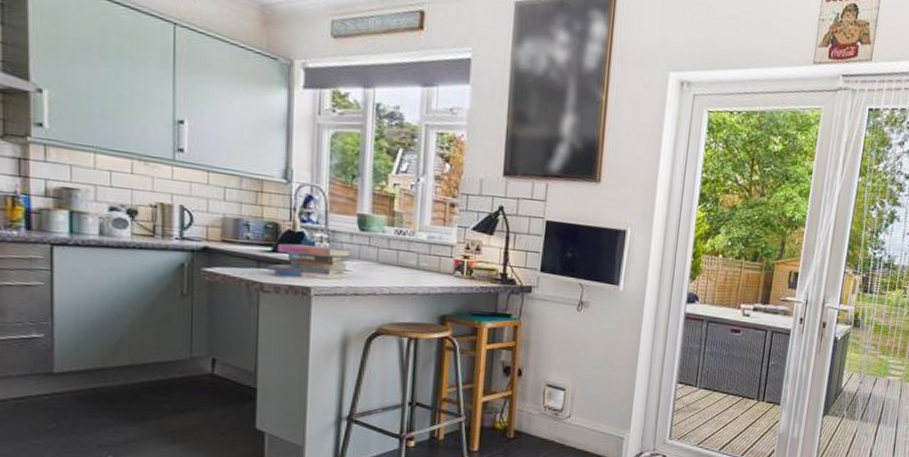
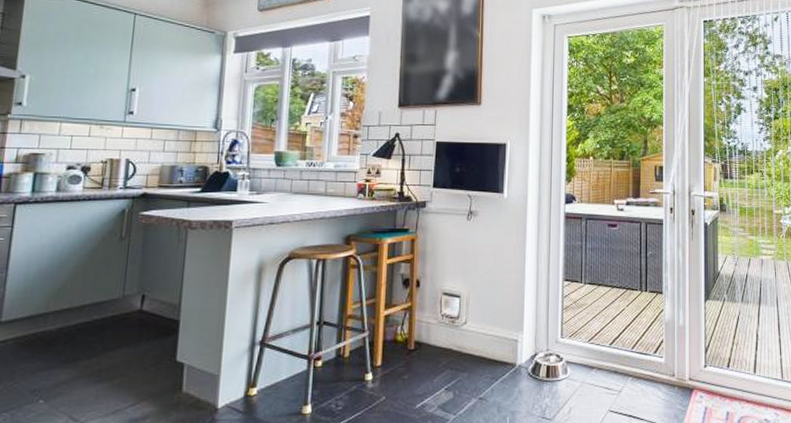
books: present [267,243,351,280] -> none [195,182,268,214]

